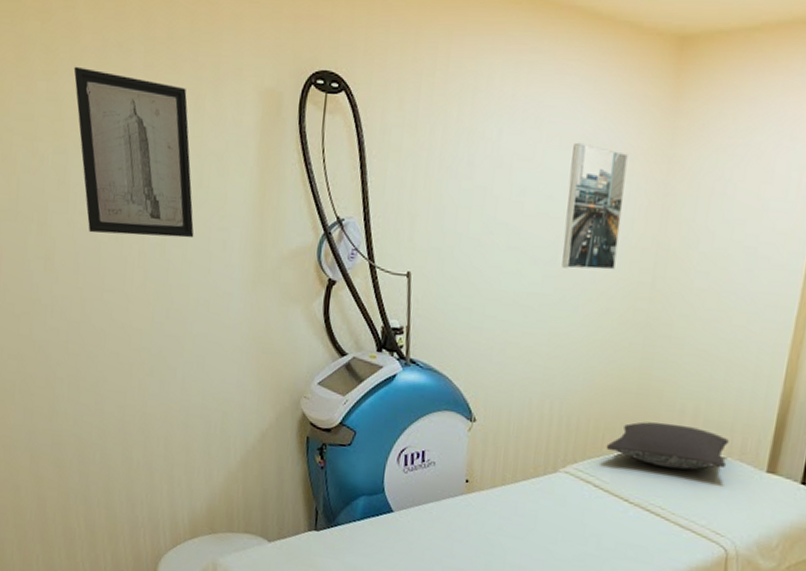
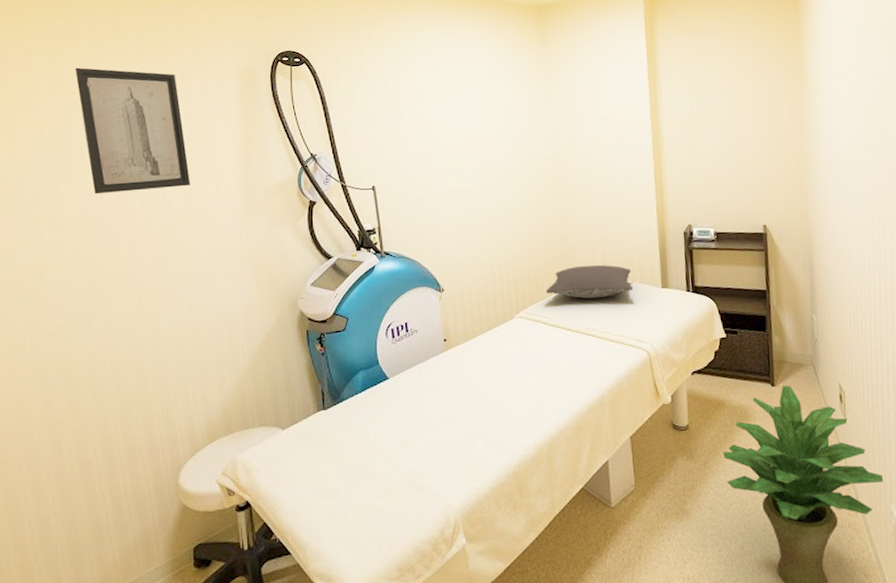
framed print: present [562,142,628,270] -> none [480,79,525,166]

